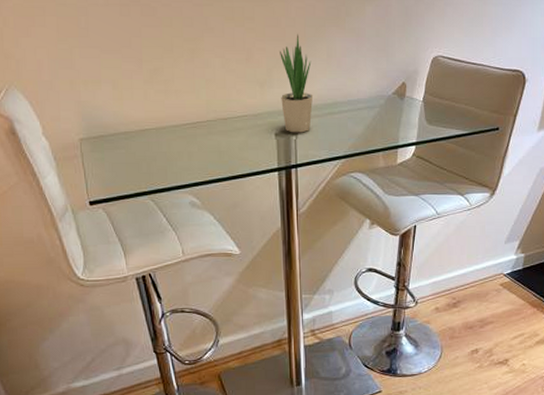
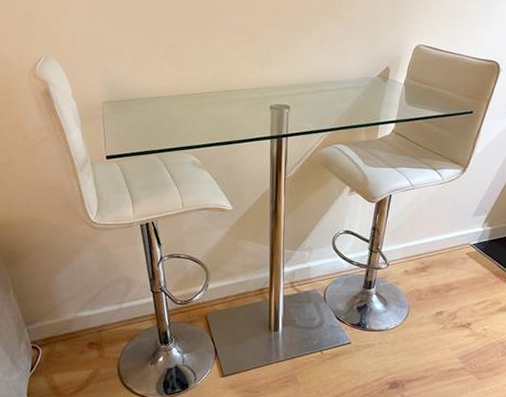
potted plant: present [280,34,314,133] -> none [277,20,306,107]

